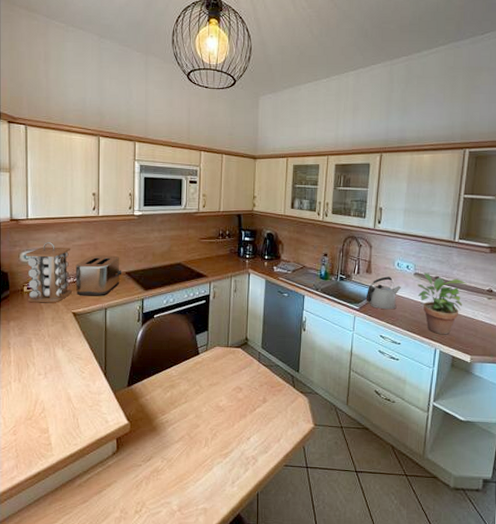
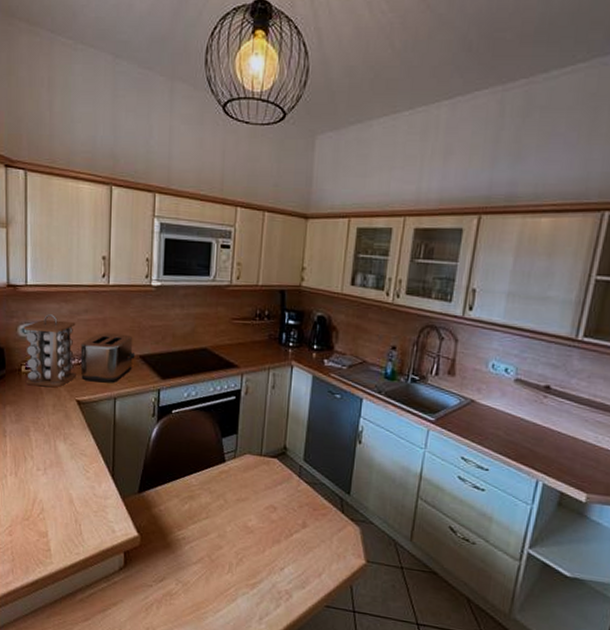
kettle: present [366,276,402,310] -> none [444,381,496,425]
potted plant: present [417,272,467,335] -> none [518,379,590,464]

